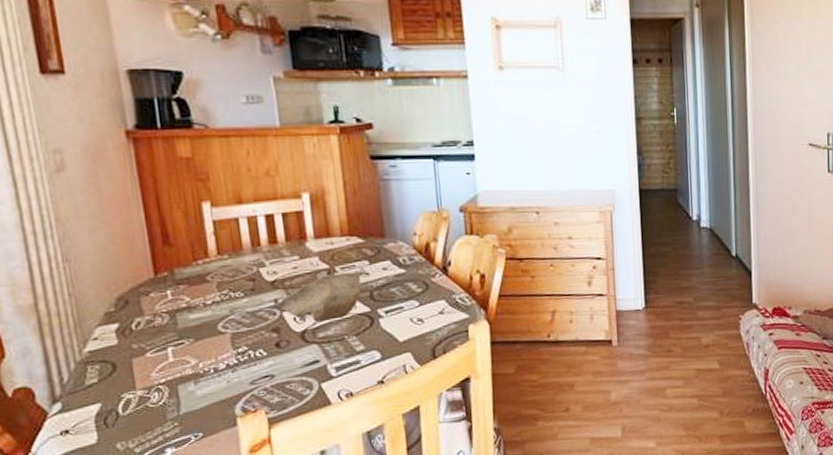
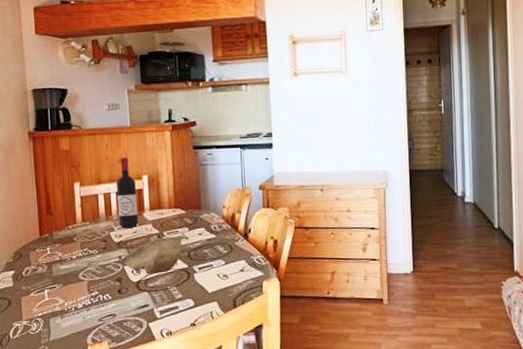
wine bottle: none [263,168,300,262] -> present [116,157,139,228]

